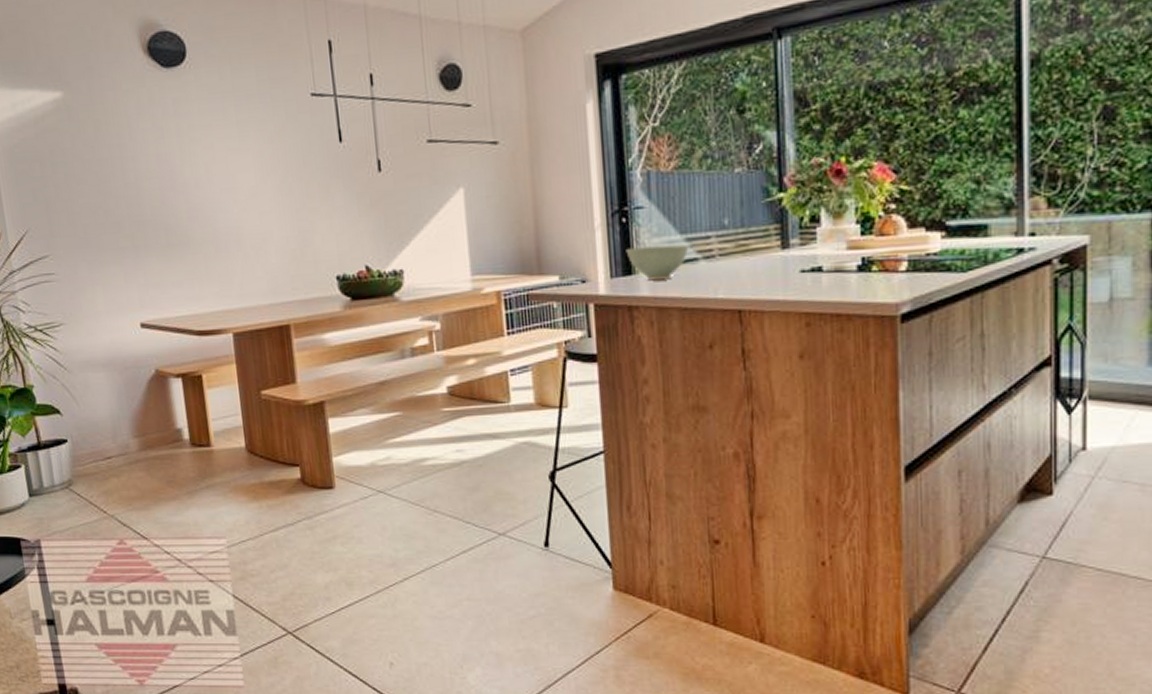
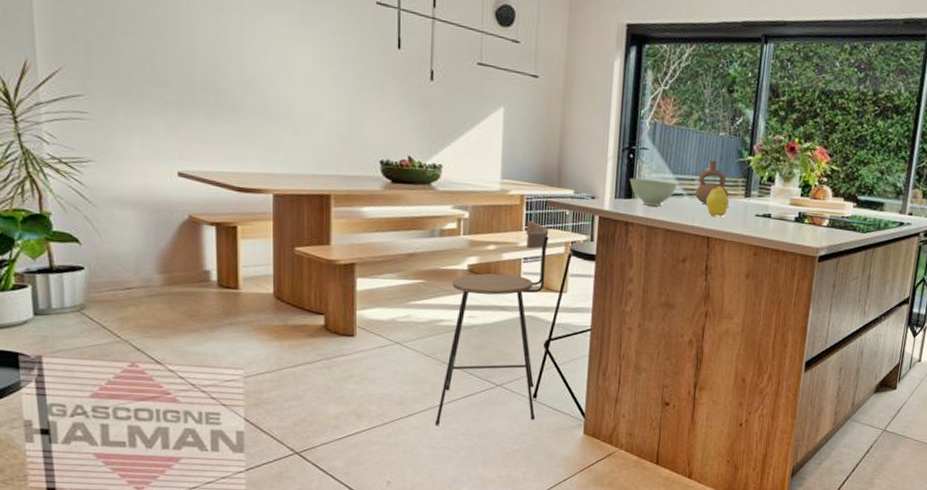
bar stool: none [432,321,551,590] -> present [435,220,549,425]
ceramic jug: none [714,206,760,268] -> present [695,160,729,205]
fruit: none [728,239,762,283] -> present [705,185,730,217]

